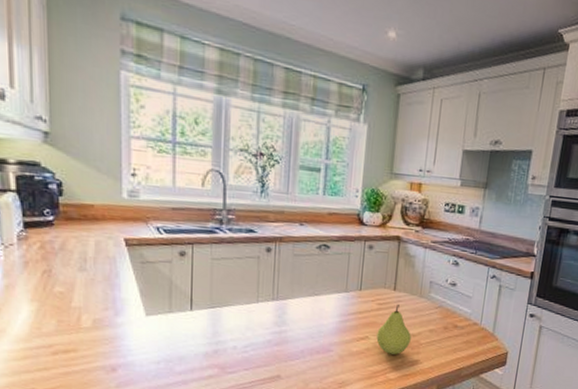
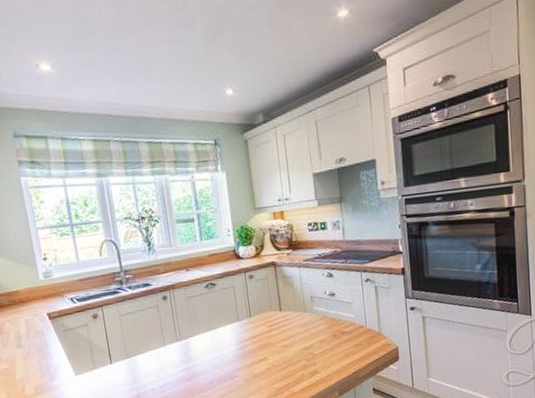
fruit: present [376,305,411,355] -> none [273,323,305,370]

